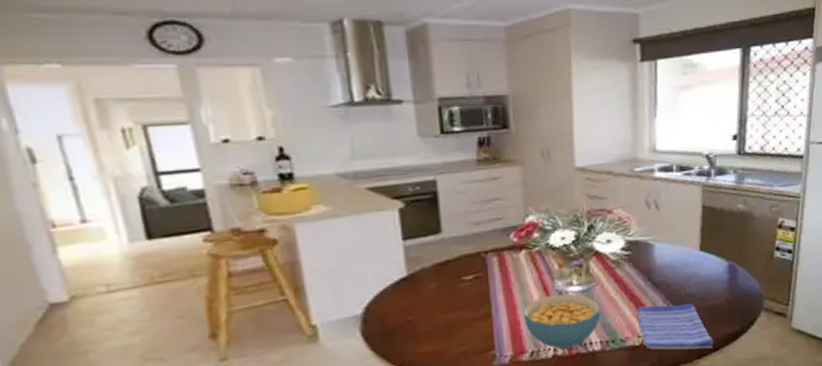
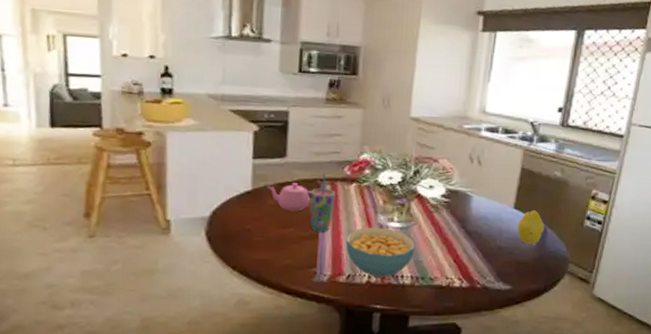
teapot: none [424,260,478,293] -> present [267,183,312,212]
cup: none [476,244,505,311] -> present [310,173,336,232]
dish towel: present [637,303,714,350] -> none [447,251,516,301]
fruit: none [705,249,735,286] -> present [517,210,545,244]

